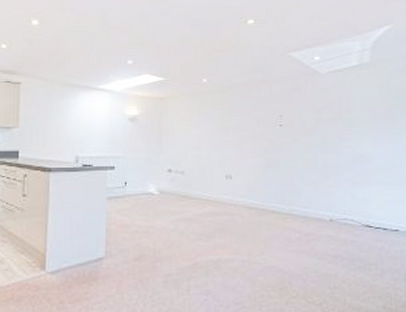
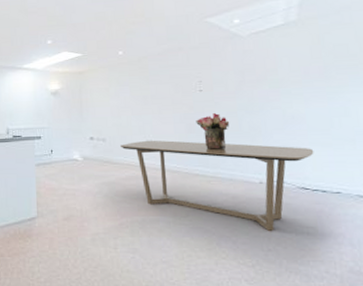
dining table: none [199,174,378,268] -> present [120,140,314,231]
bouquet: none [275,148,306,186] -> present [196,112,230,150]

